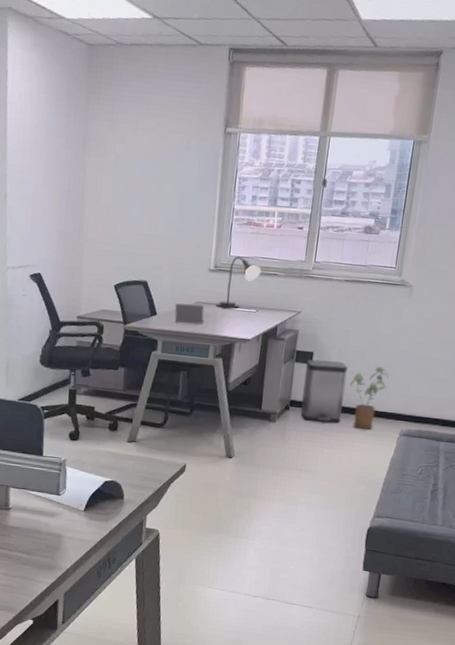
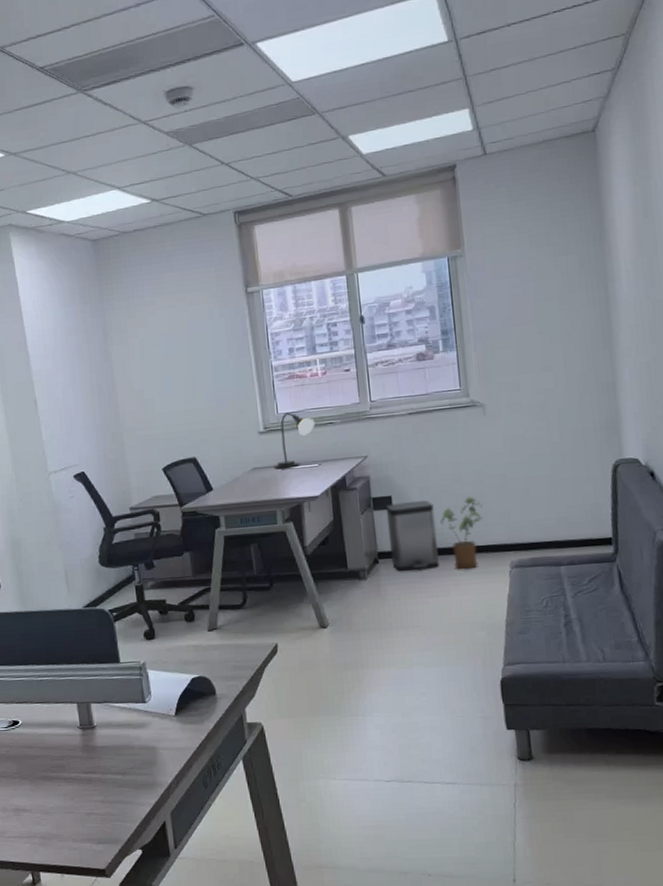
laptop computer: present [174,303,204,325] -> none [231,470,265,494]

